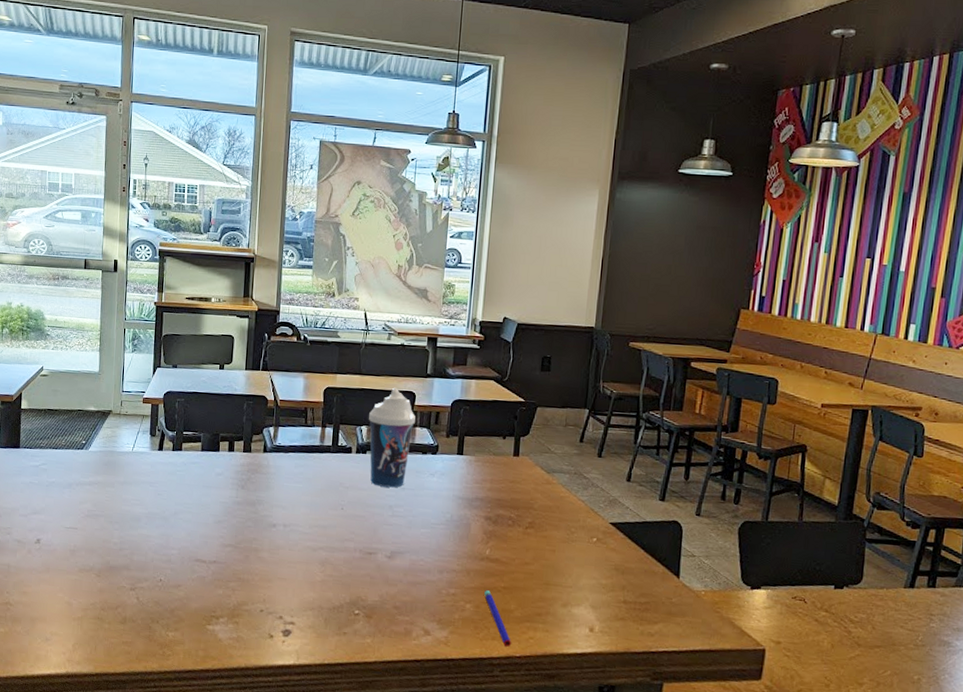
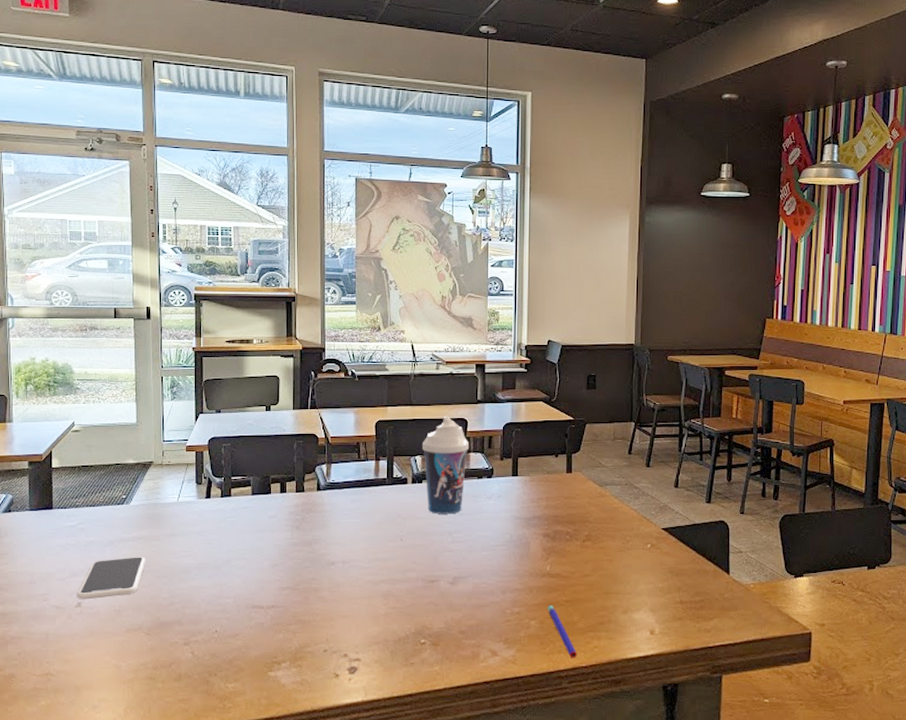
smartphone: none [37,500,101,537] -> present [77,557,146,600]

